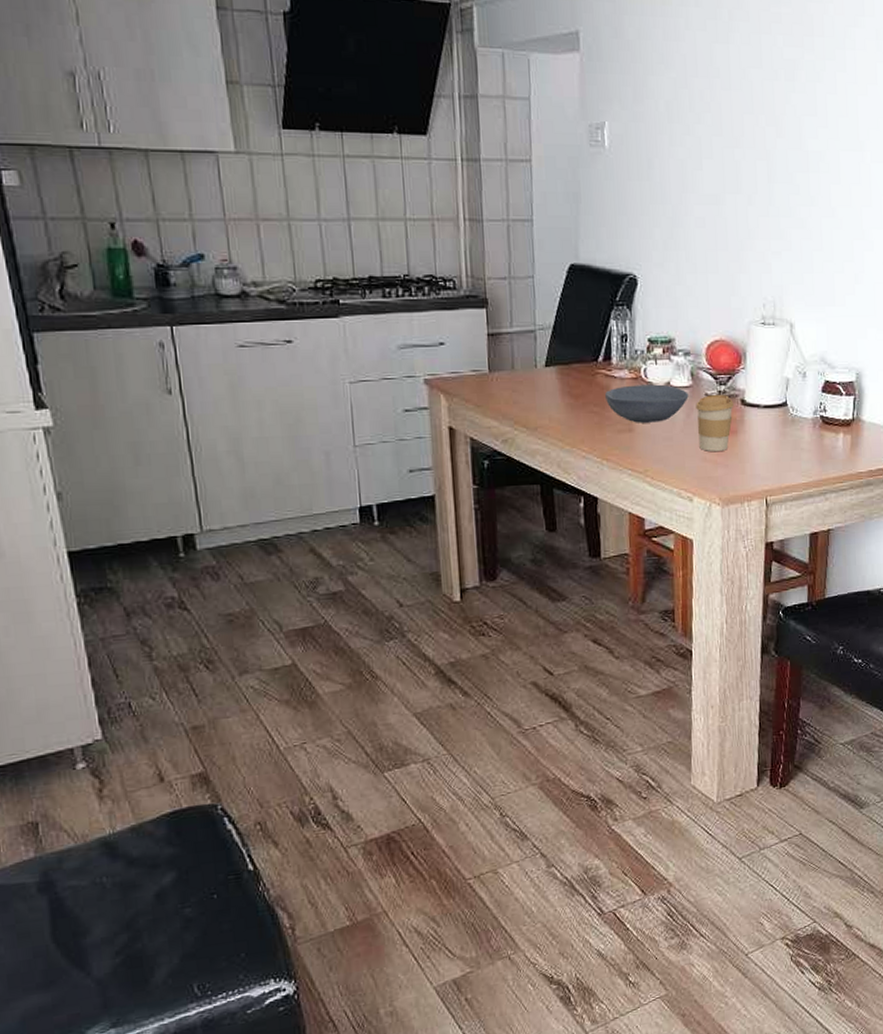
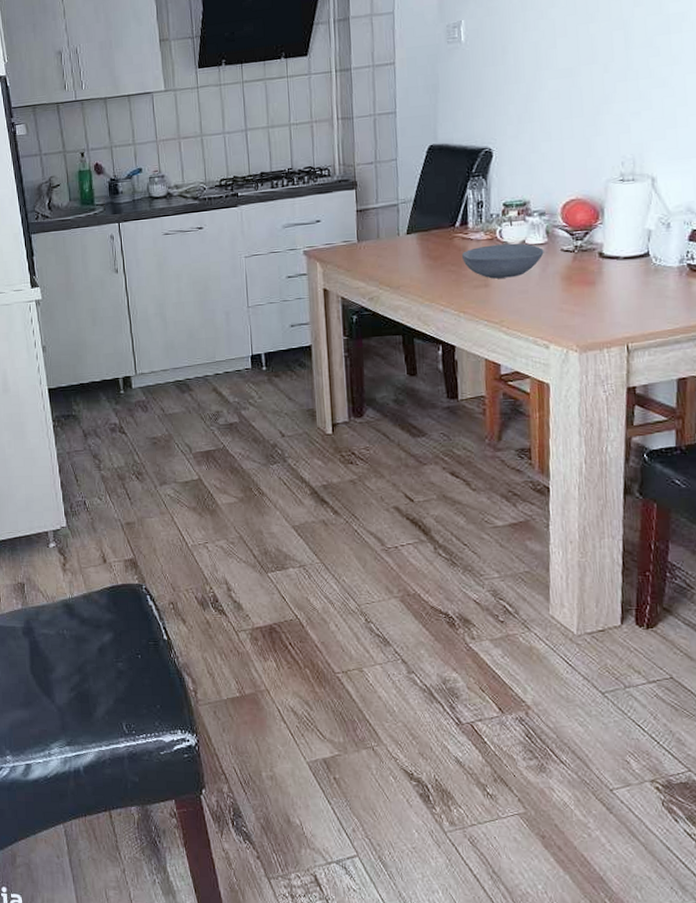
coffee cup: present [696,395,733,451] -> none [551,249,591,302]

